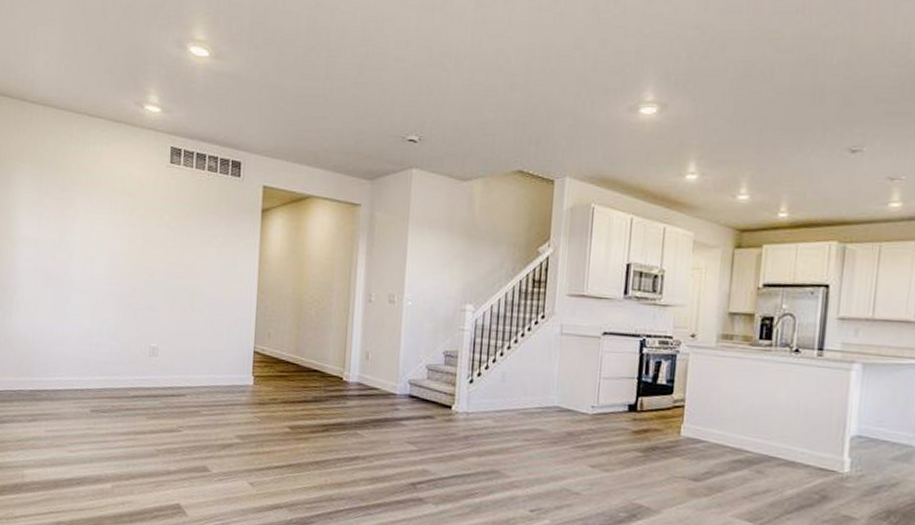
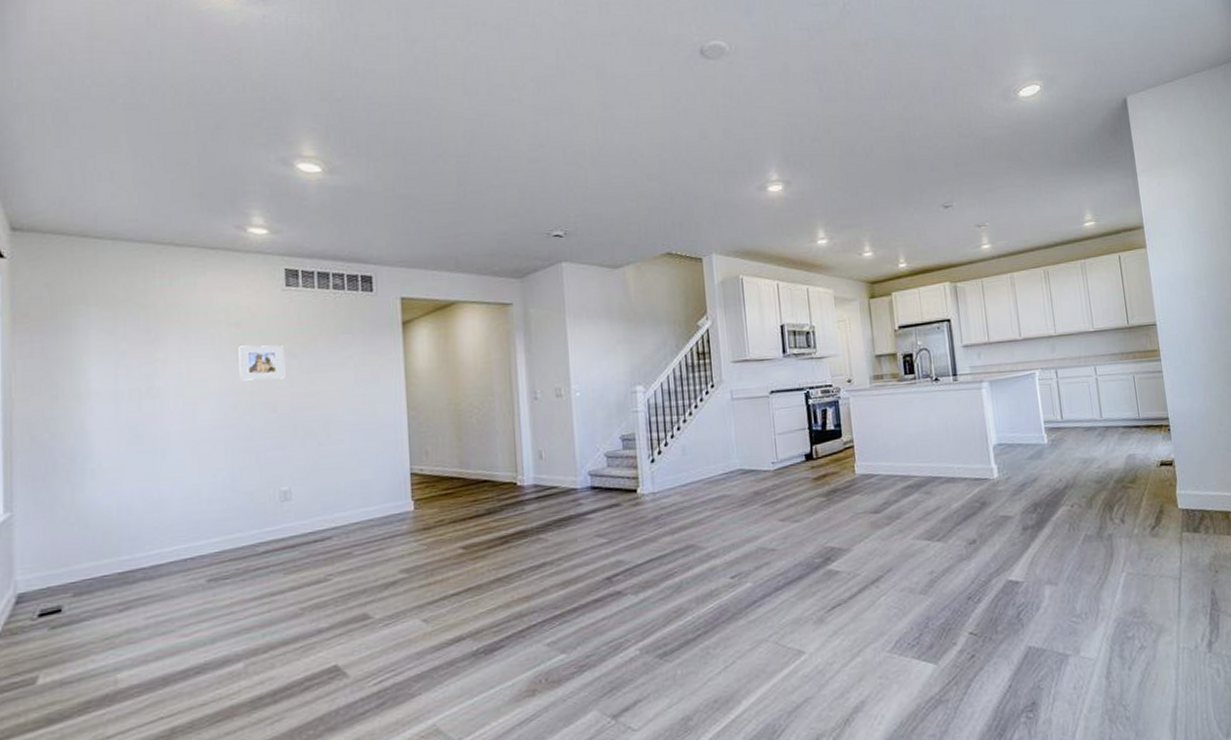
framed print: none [128,213,164,248] -> present [238,345,286,381]

